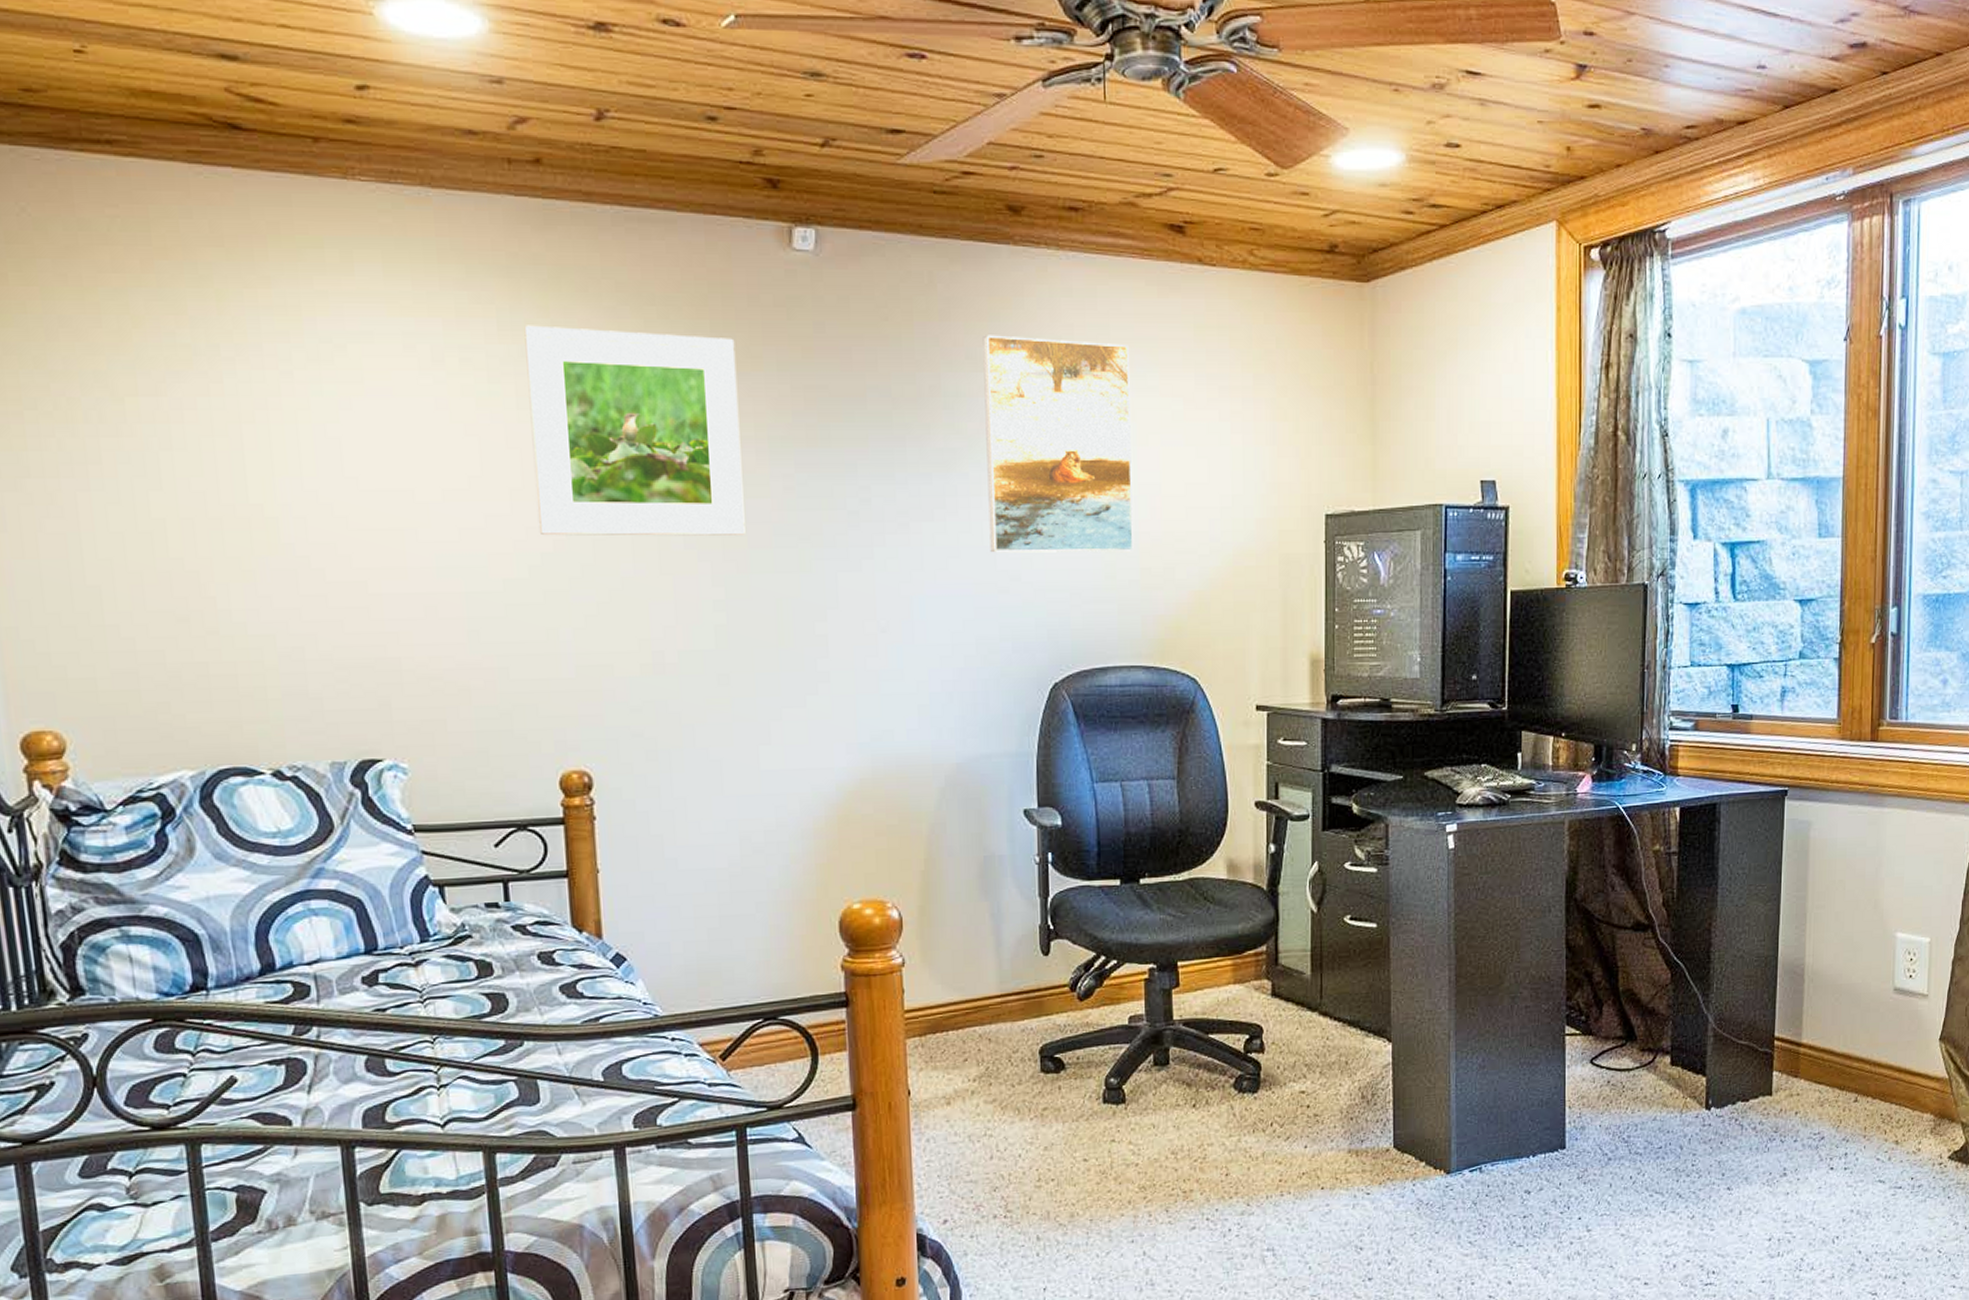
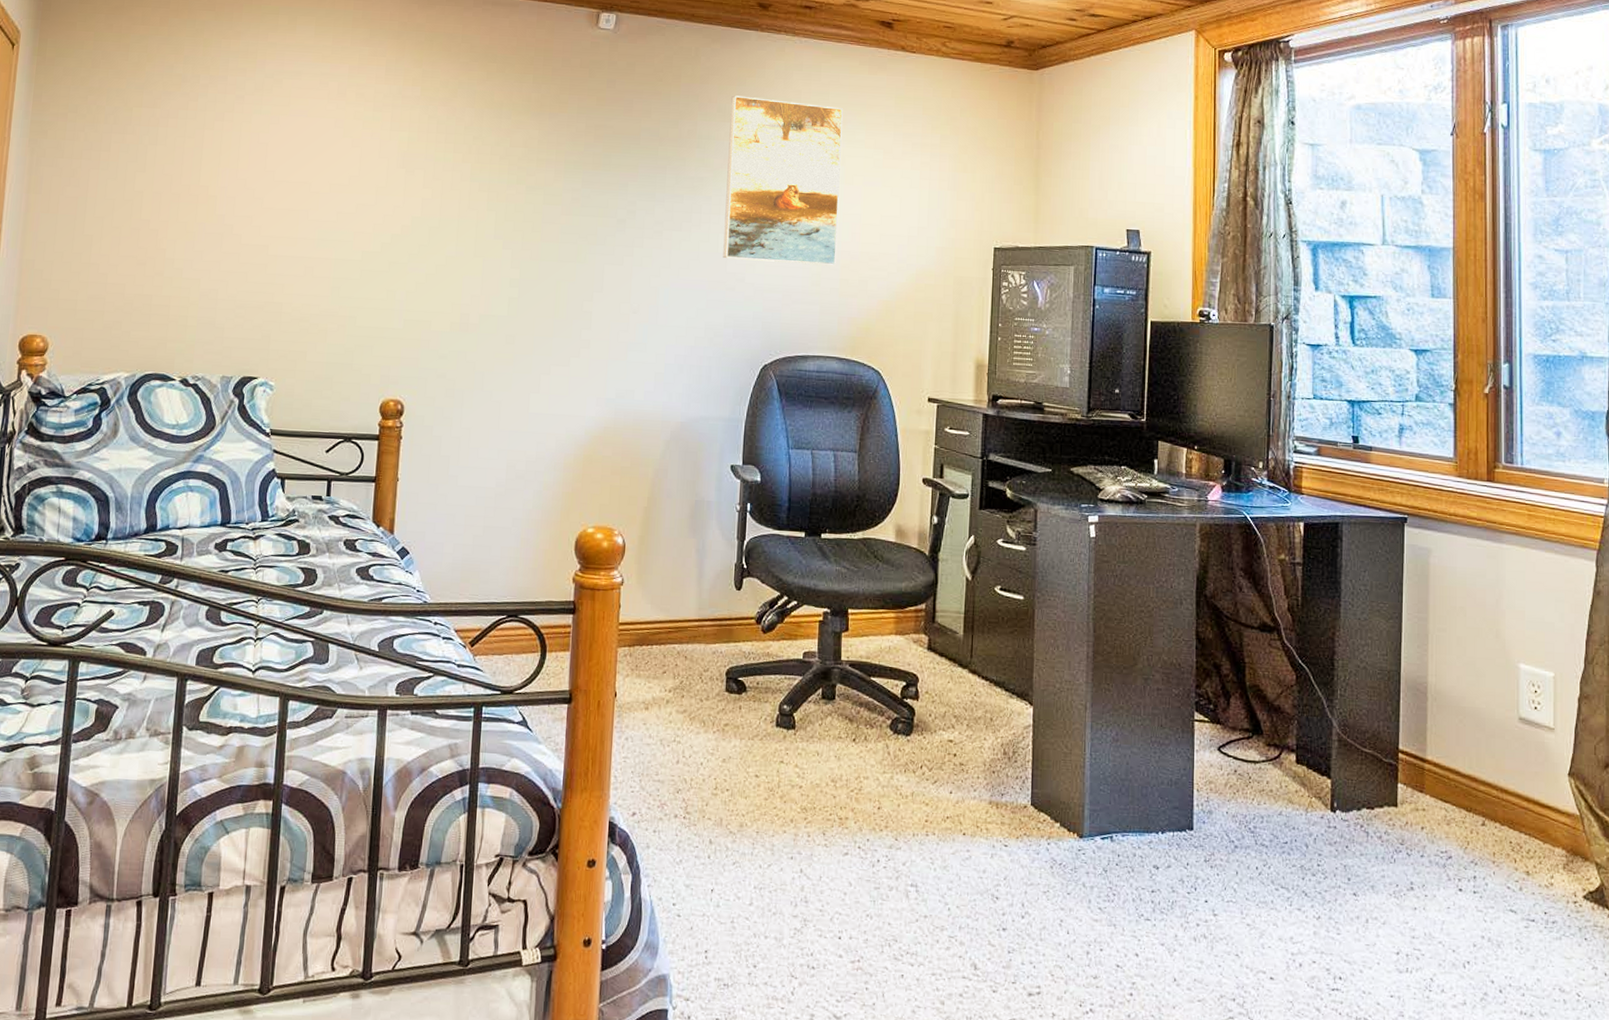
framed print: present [524,325,746,536] -> none [393,72,549,232]

